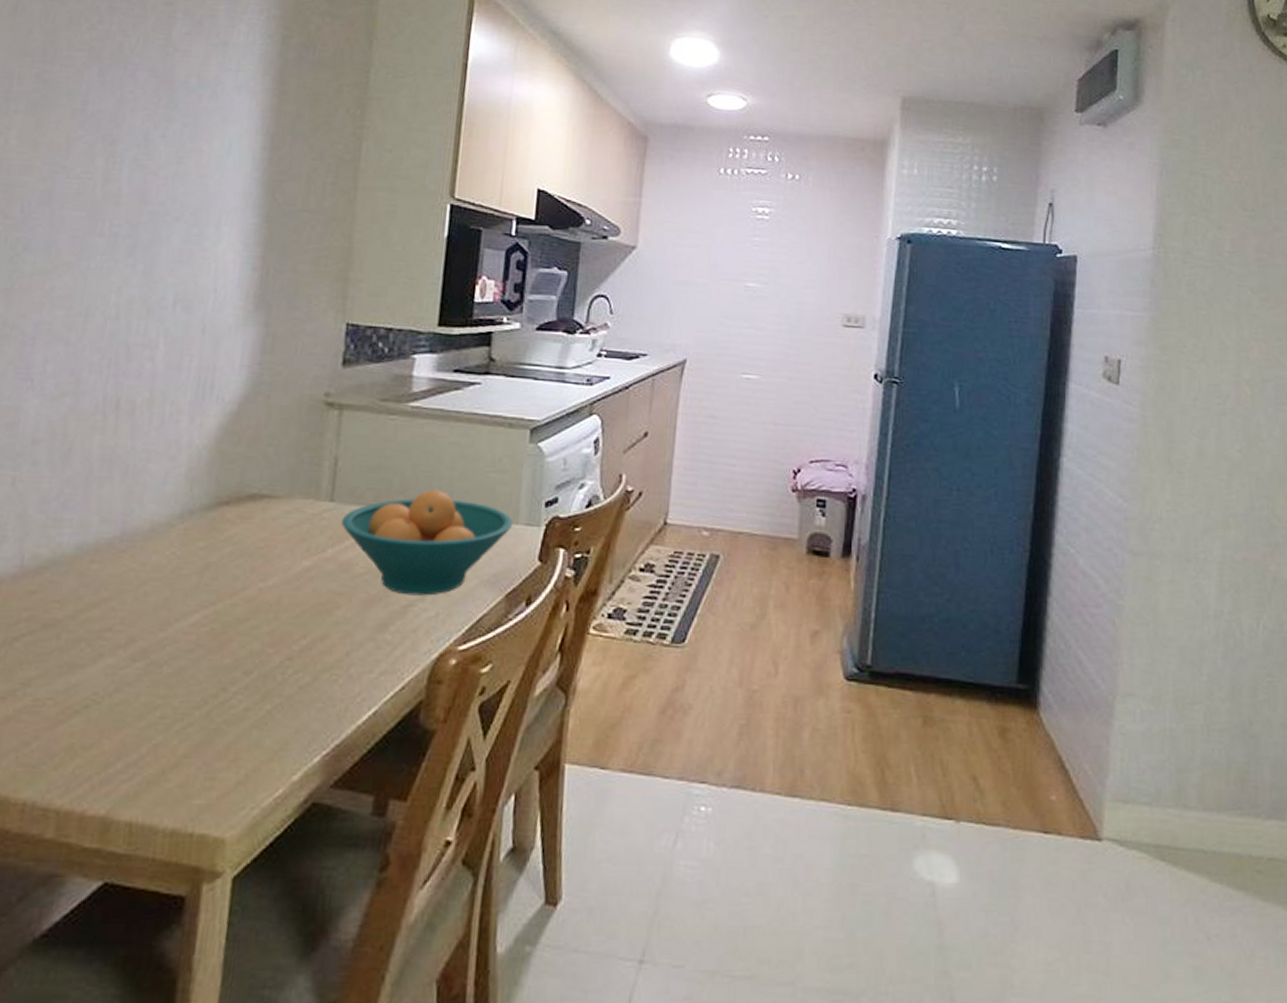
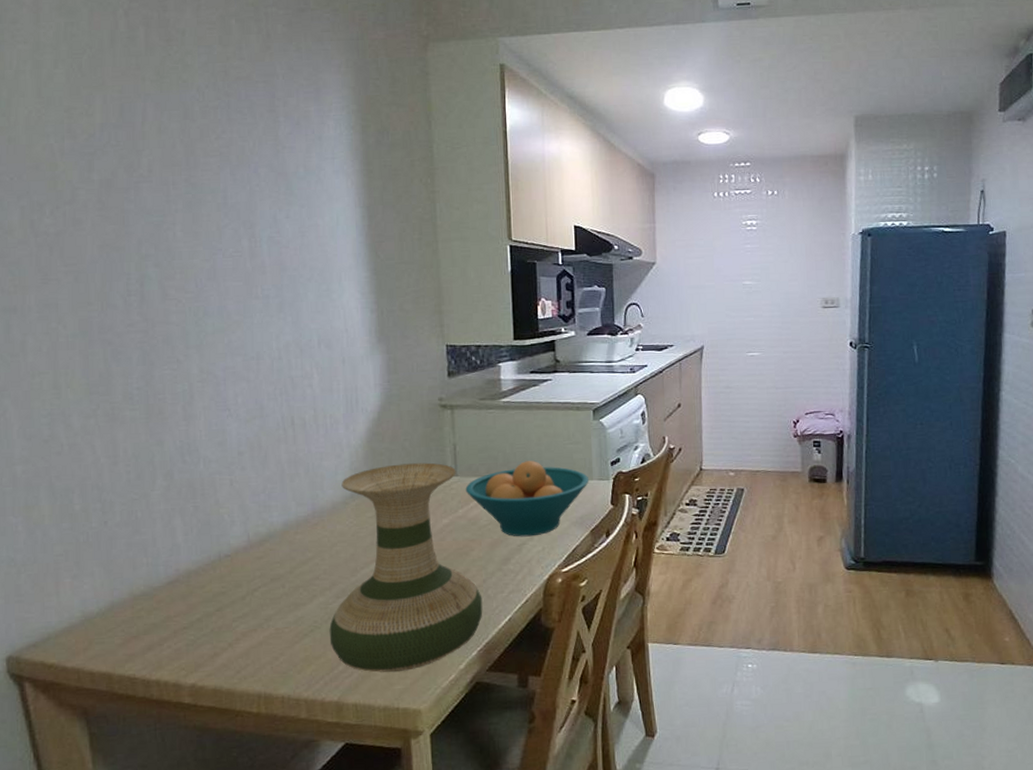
vase: none [110,477,341,779] -> present [329,462,483,673]

